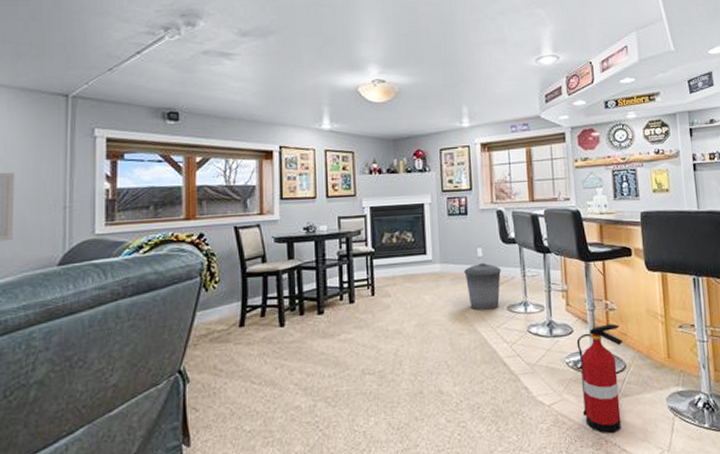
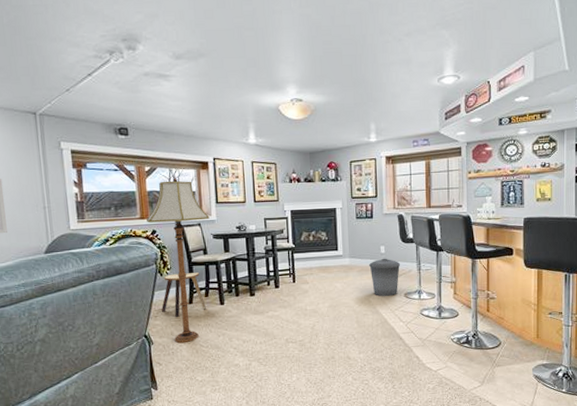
floor lamp: none [193,168,271,380] -> present [147,177,210,343]
stool: none [204,286,261,345] -> present [161,272,206,317]
fire extinguisher: present [576,323,622,434] -> none [461,309,499,394]

